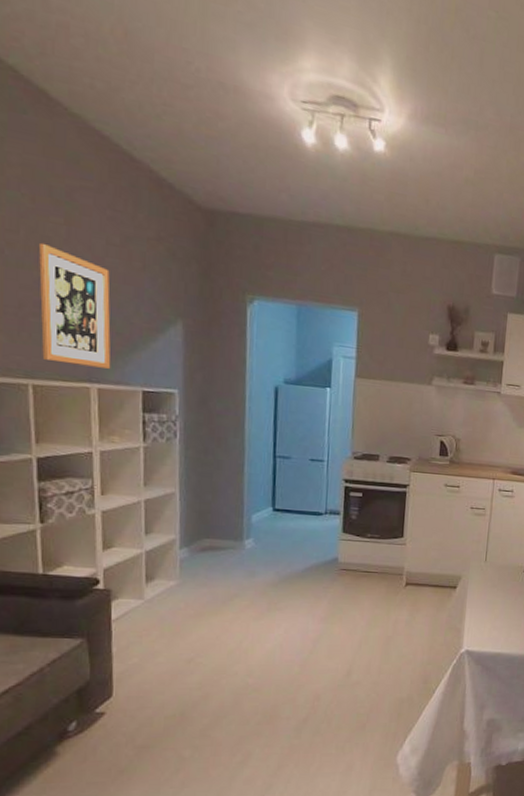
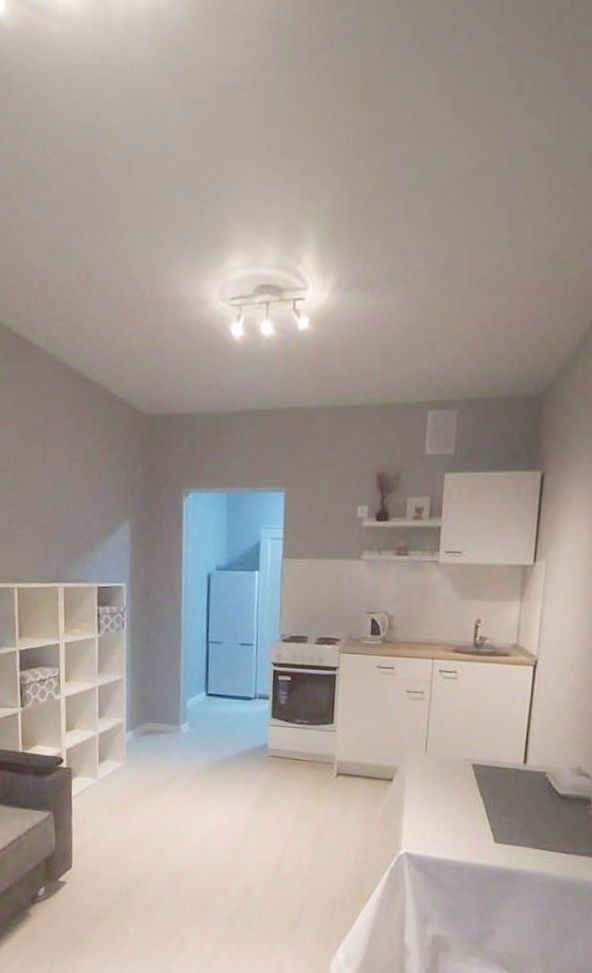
wall art: present [39,242,111,370] -> none [23,467,74,570]

